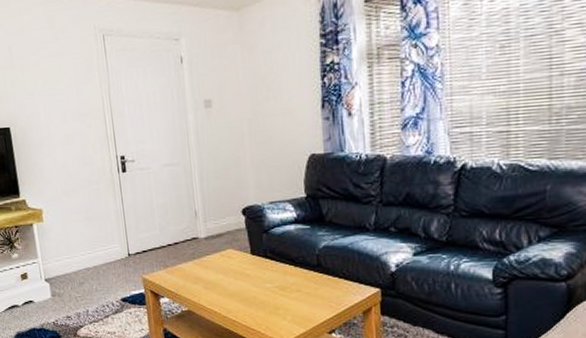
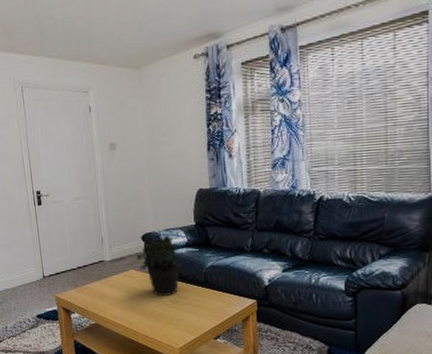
potted plant: none [234,209,290,280] -> present [135,235,182,296]

